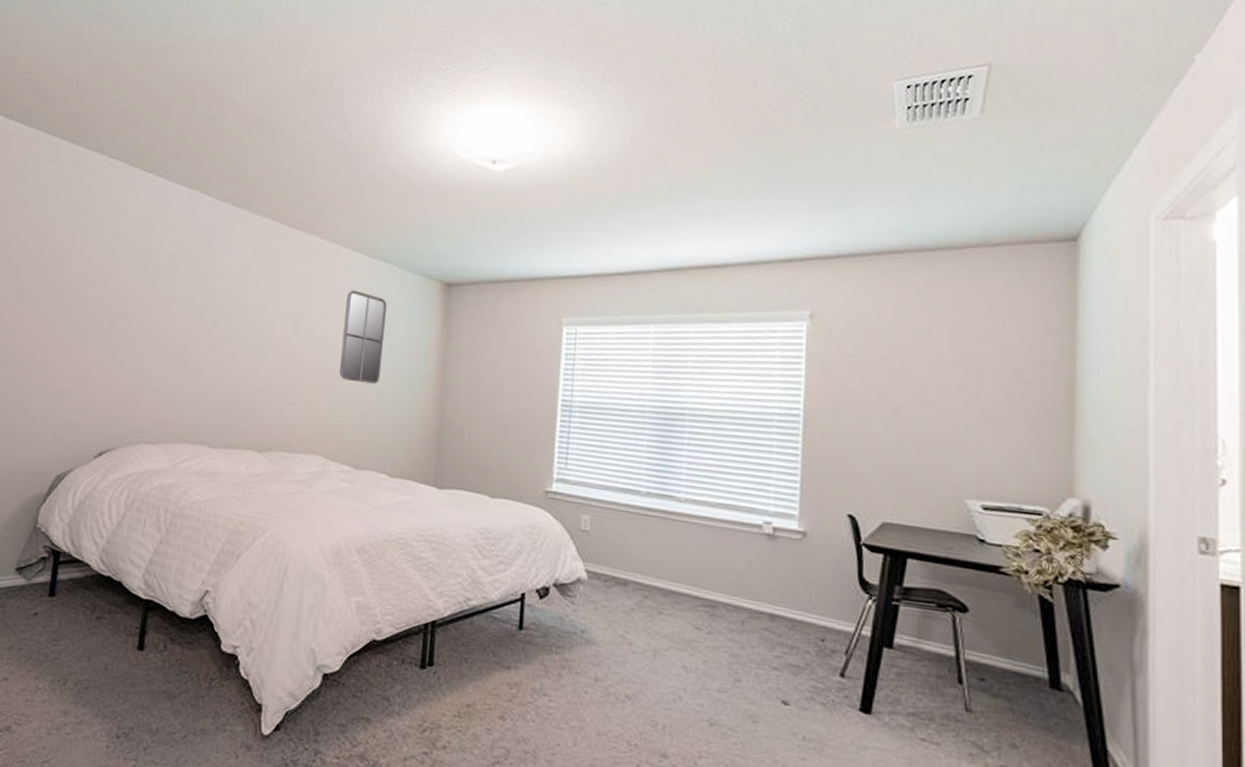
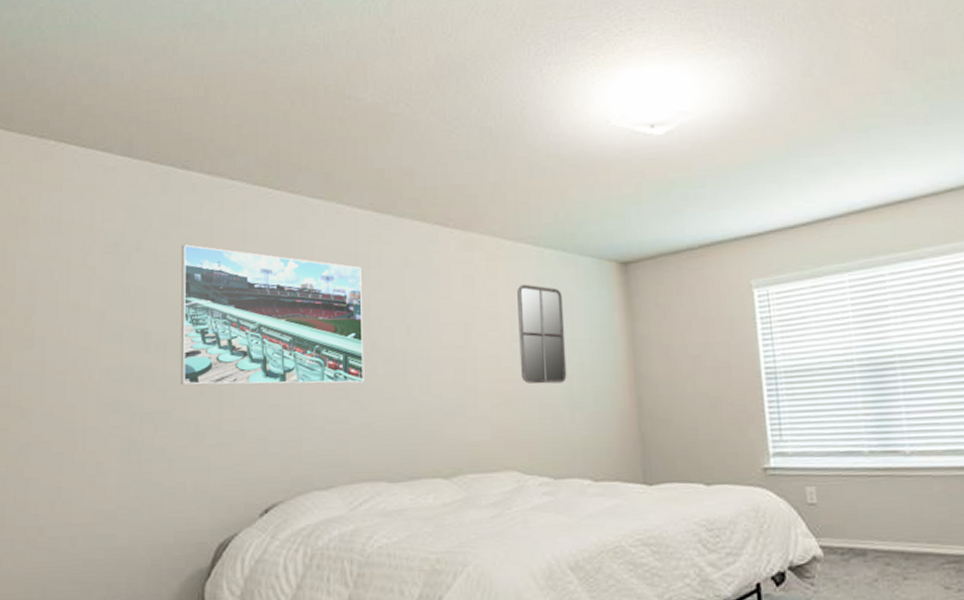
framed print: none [43,210,213,356] -> present [180,244,364,385]

